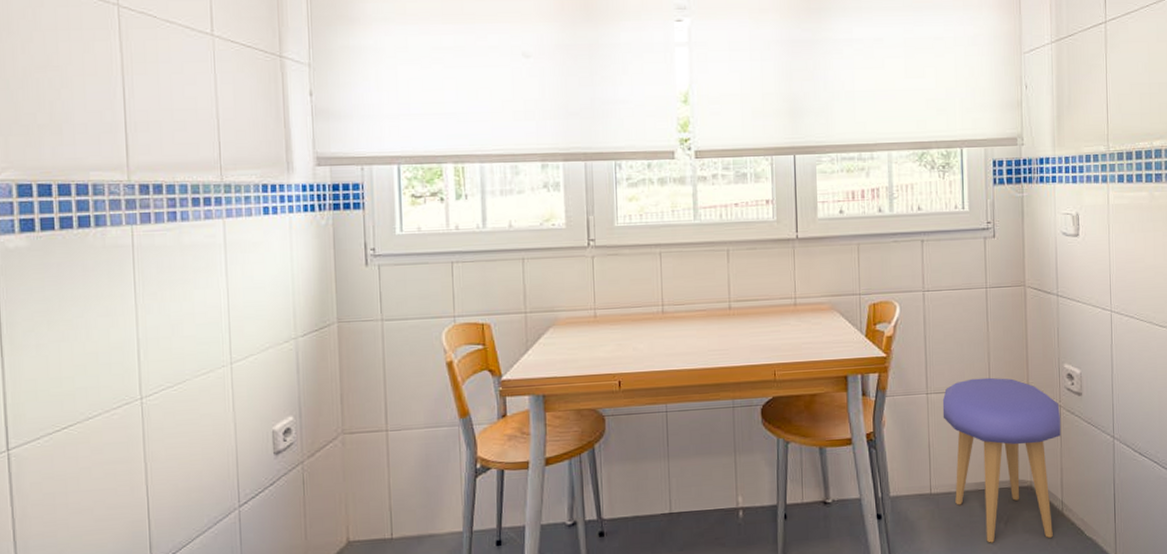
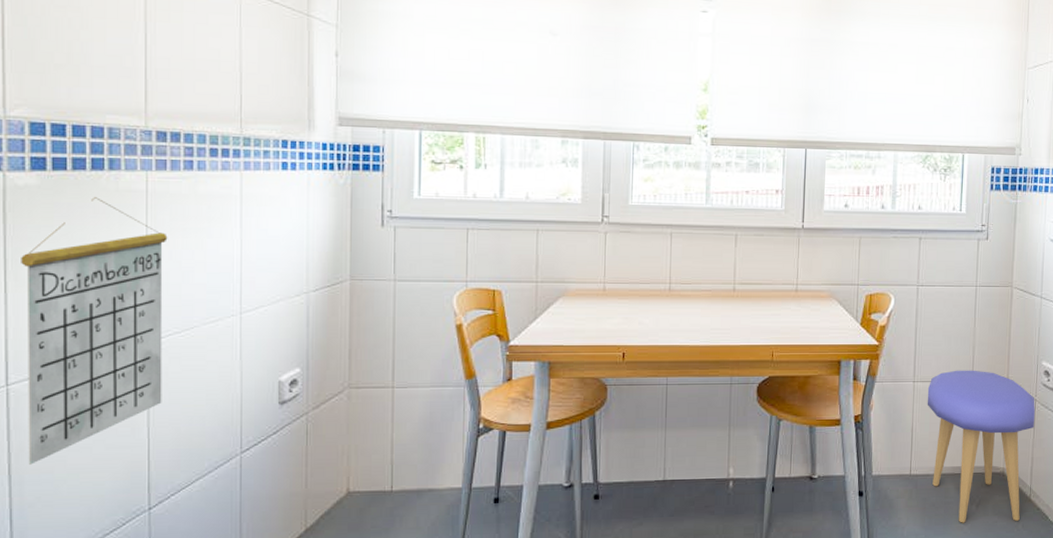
calendar: none [15,255,159,530] -> present [21,197,168,465]

